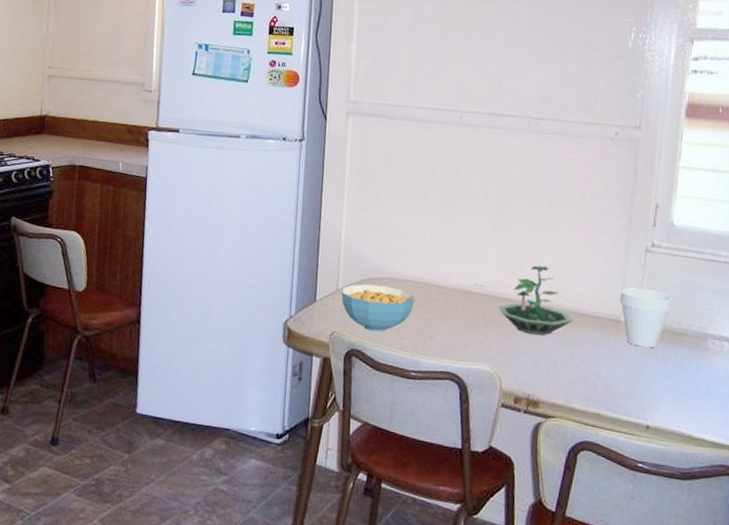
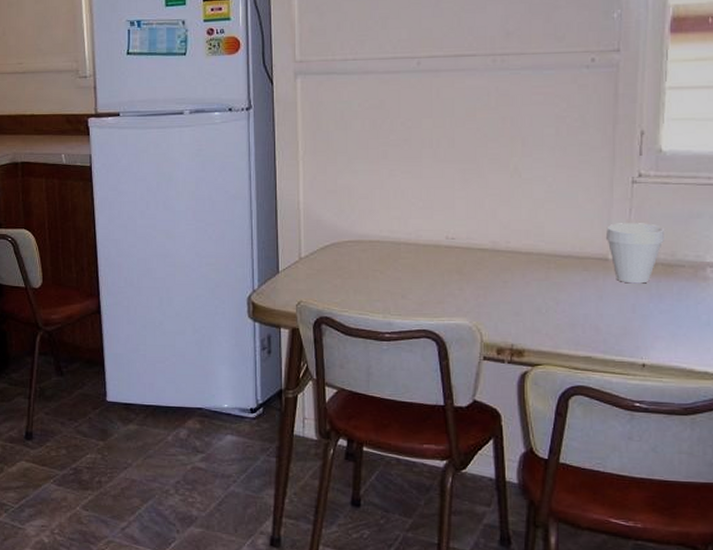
cereal bowl: present [341,284,414,332] -> none [305,249,382,297]
terrarium: present [498,265,574,336] -> none [473,210,556,282]

